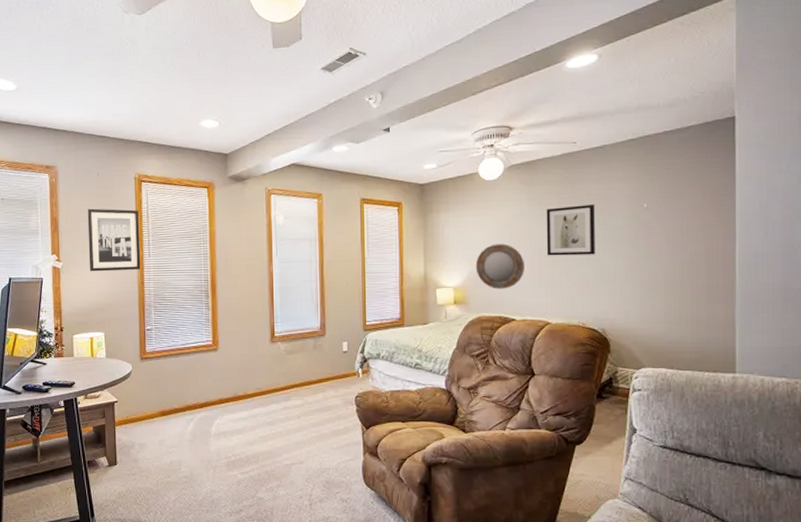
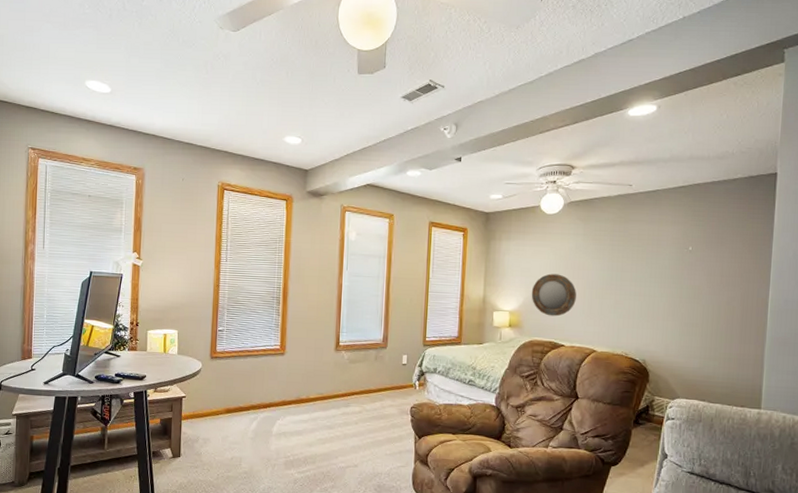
wall art: present [87,208,141,272] -> none [168,211,220,273]
wall art: present [546,205,595,256] -> none [597,243,644,291]

